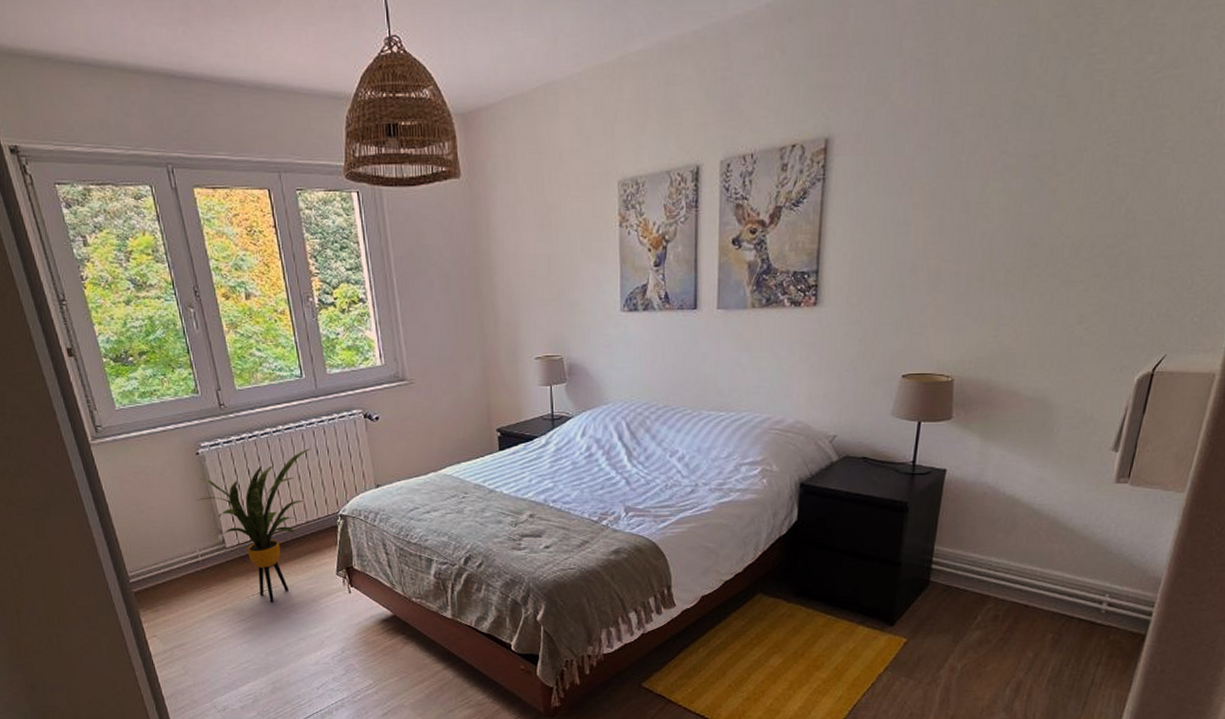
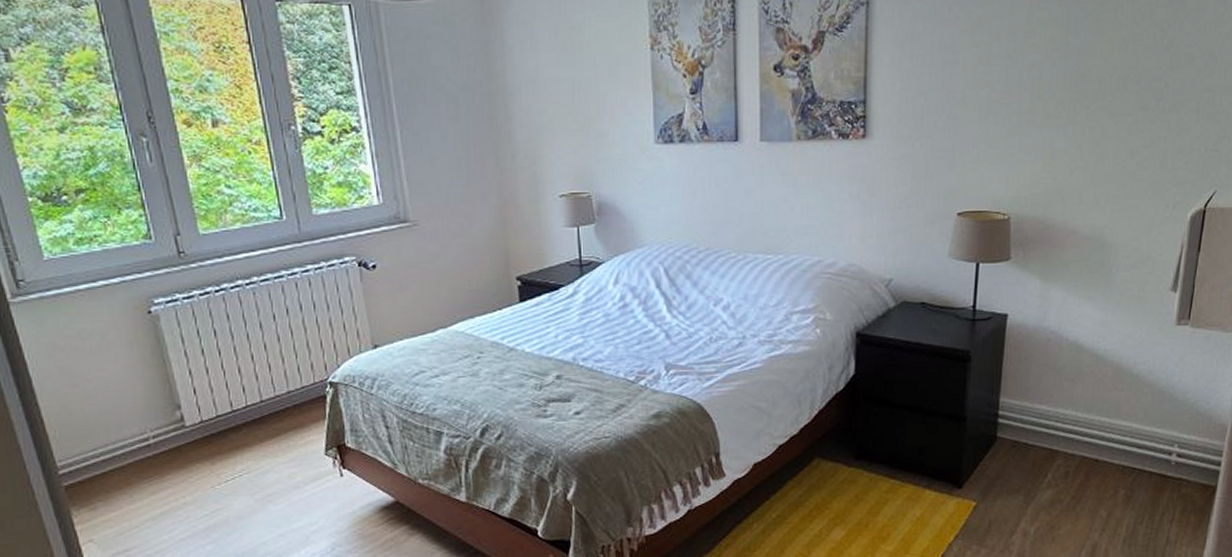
house plant: present [196,448,312,603] -> none [147,303,294,492]

